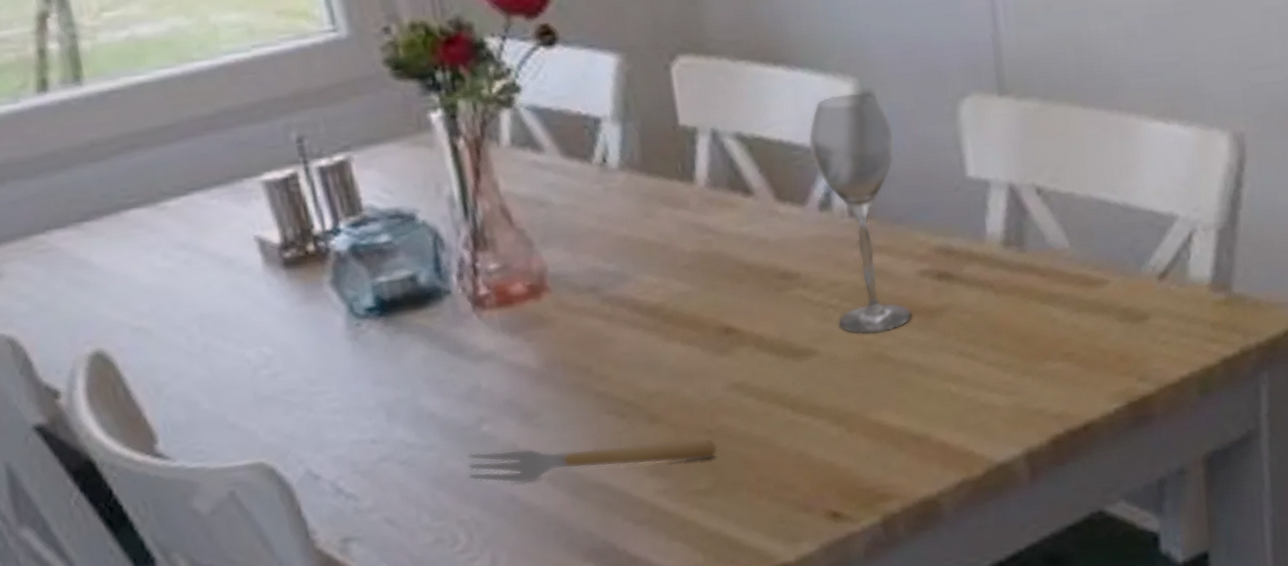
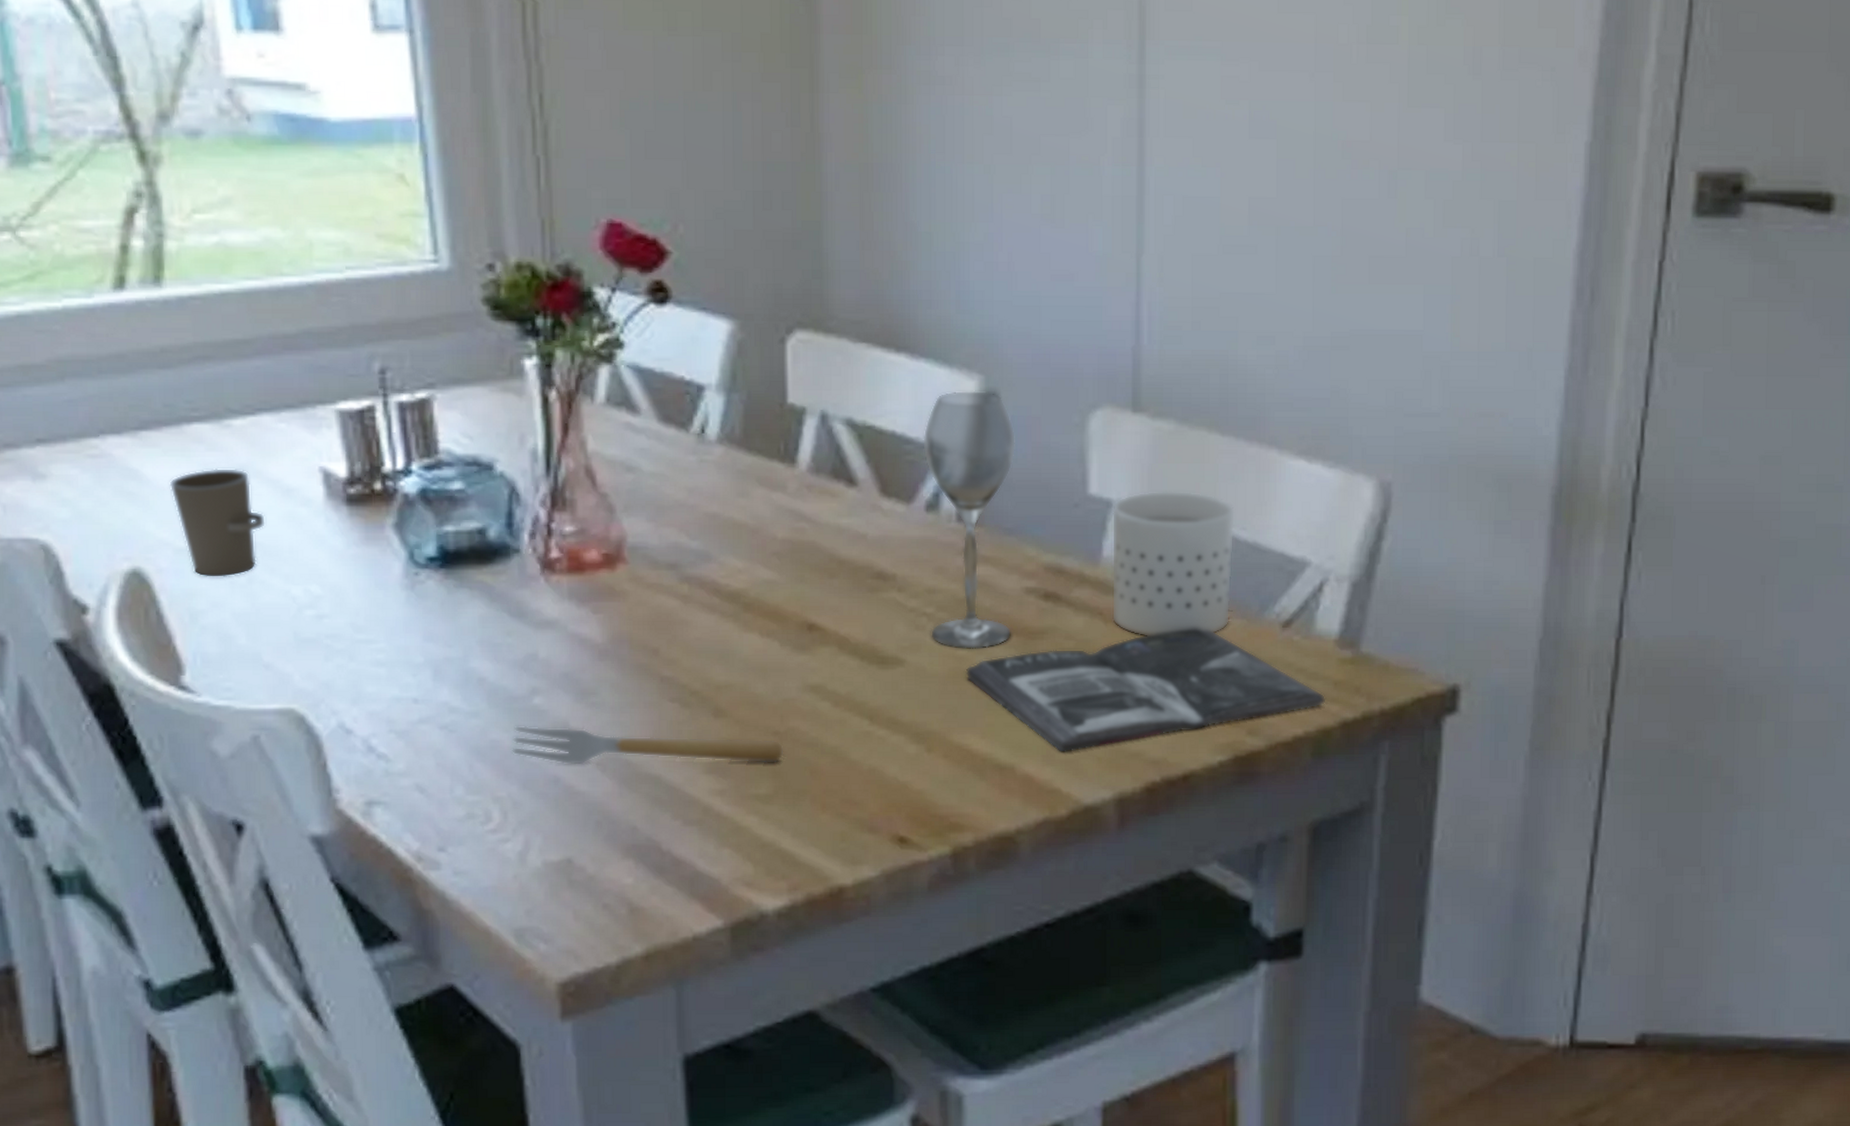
cup: none [116,246,213,352] -> present [169,467,267,578]
magazine: none [874,288,1206,418] -> present [965,627,1326,752]
mug: none [991,163,1111,303] -> present [1111,491,1236,636]

